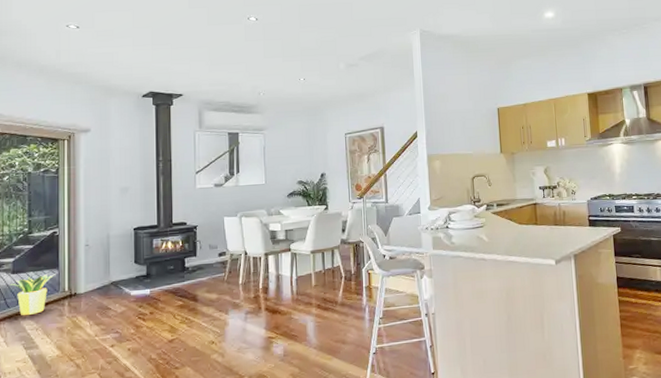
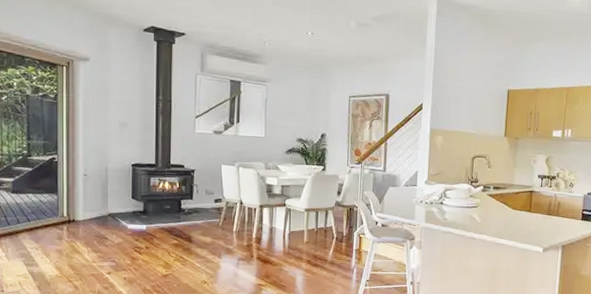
potted plant: present [10,273,56,316] -> none [10,197,55,235]

